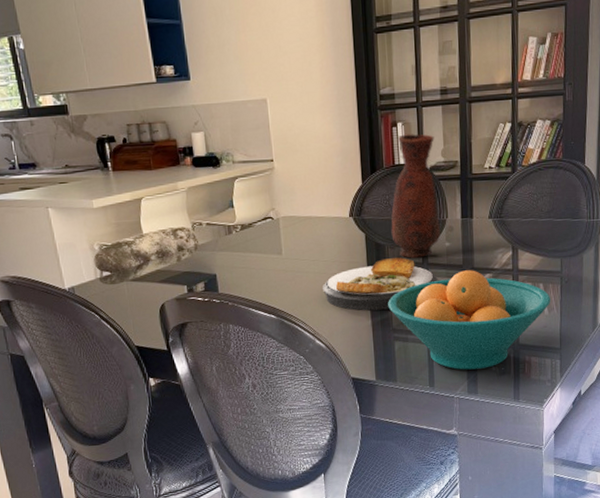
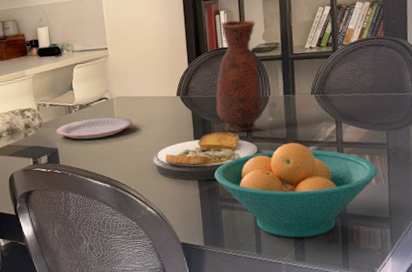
plate: none [214,239,301,265] -> present [56,117,133,140]

